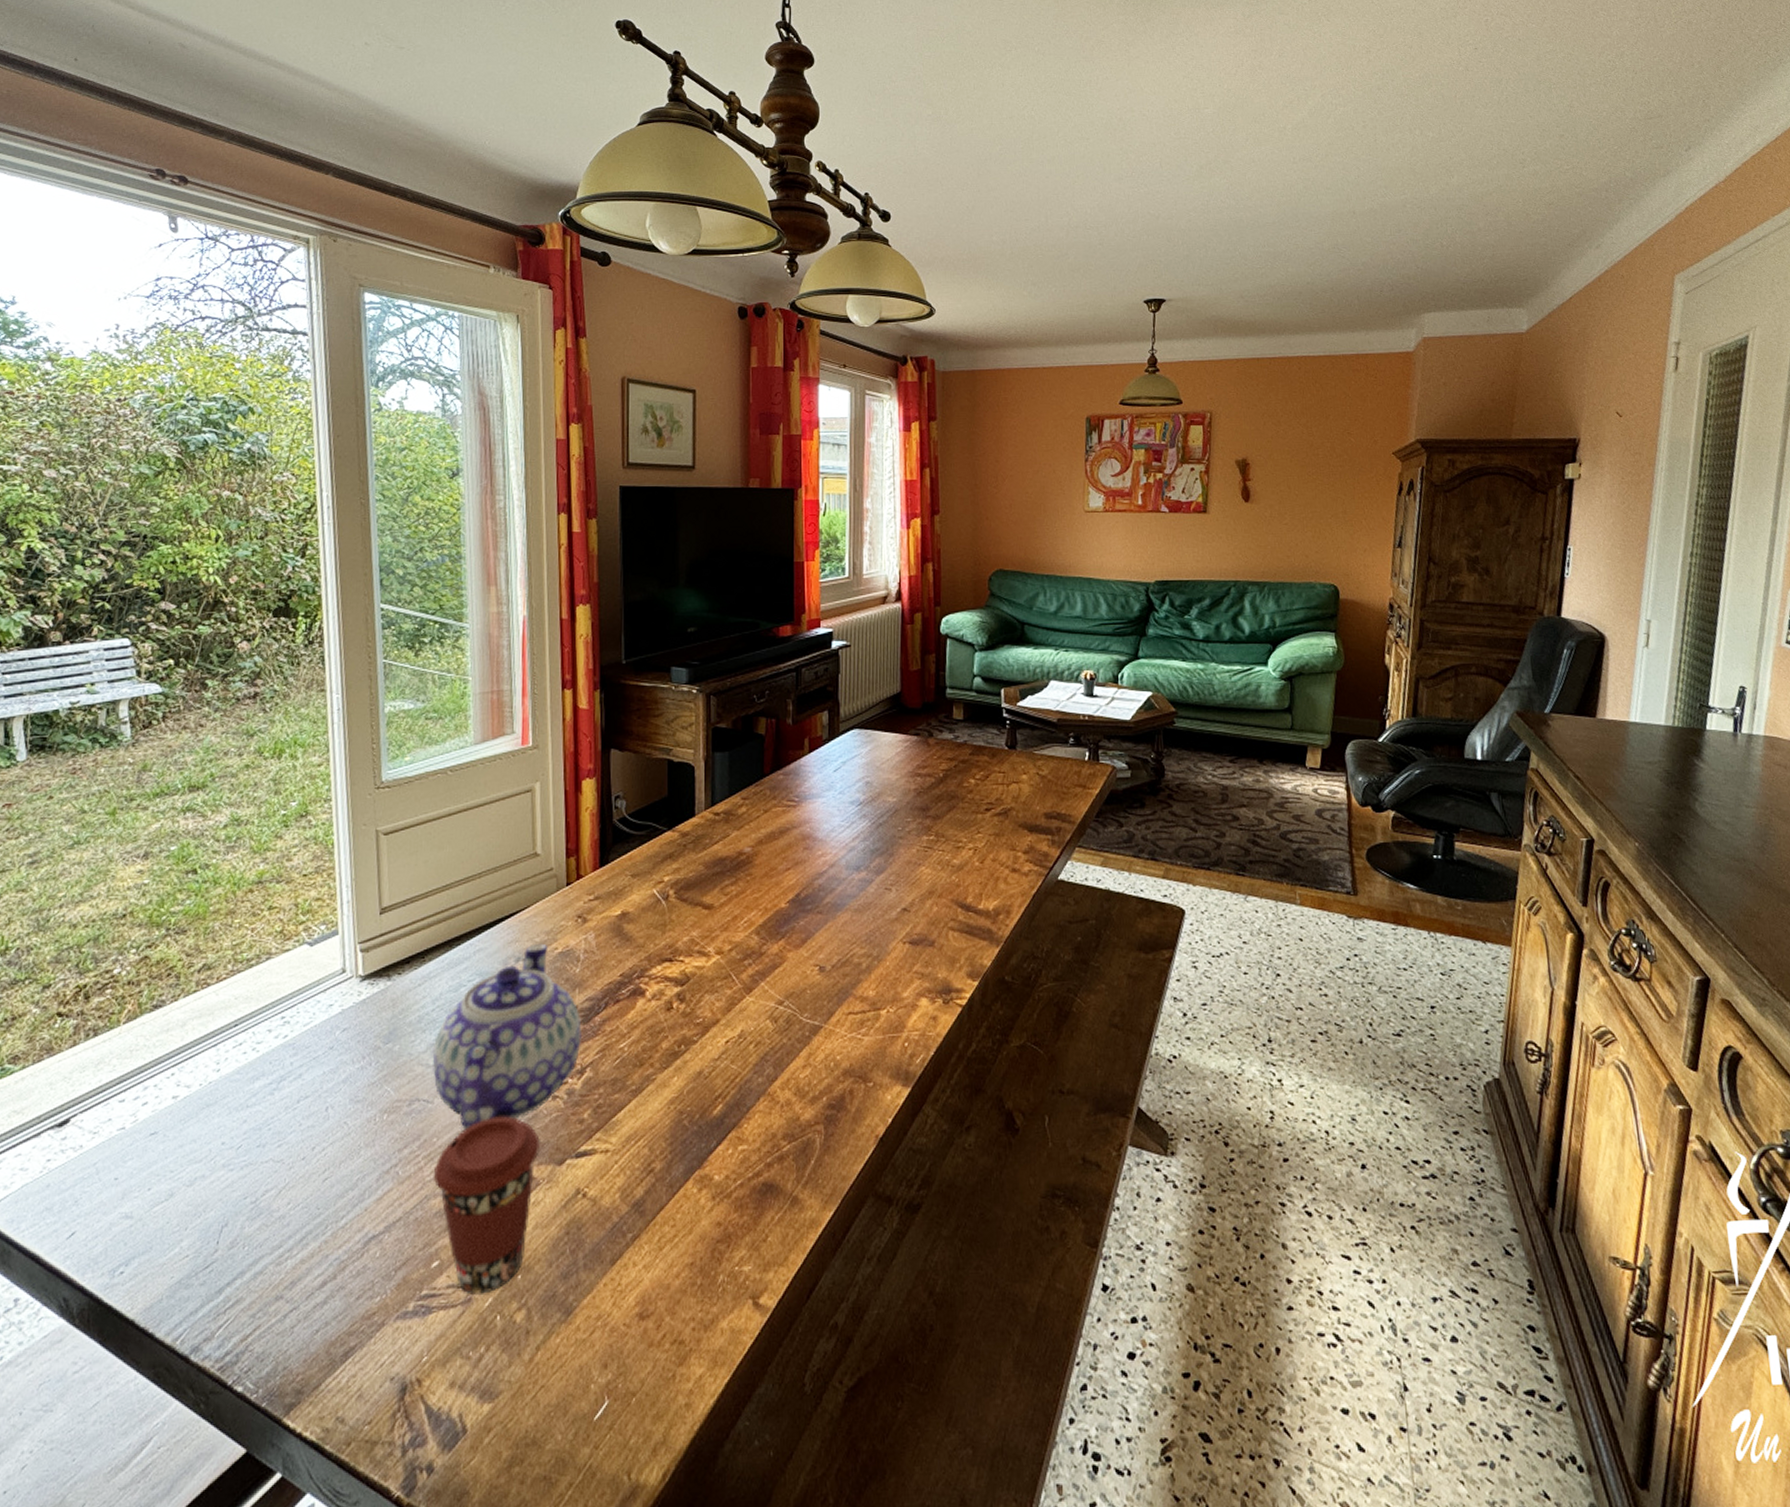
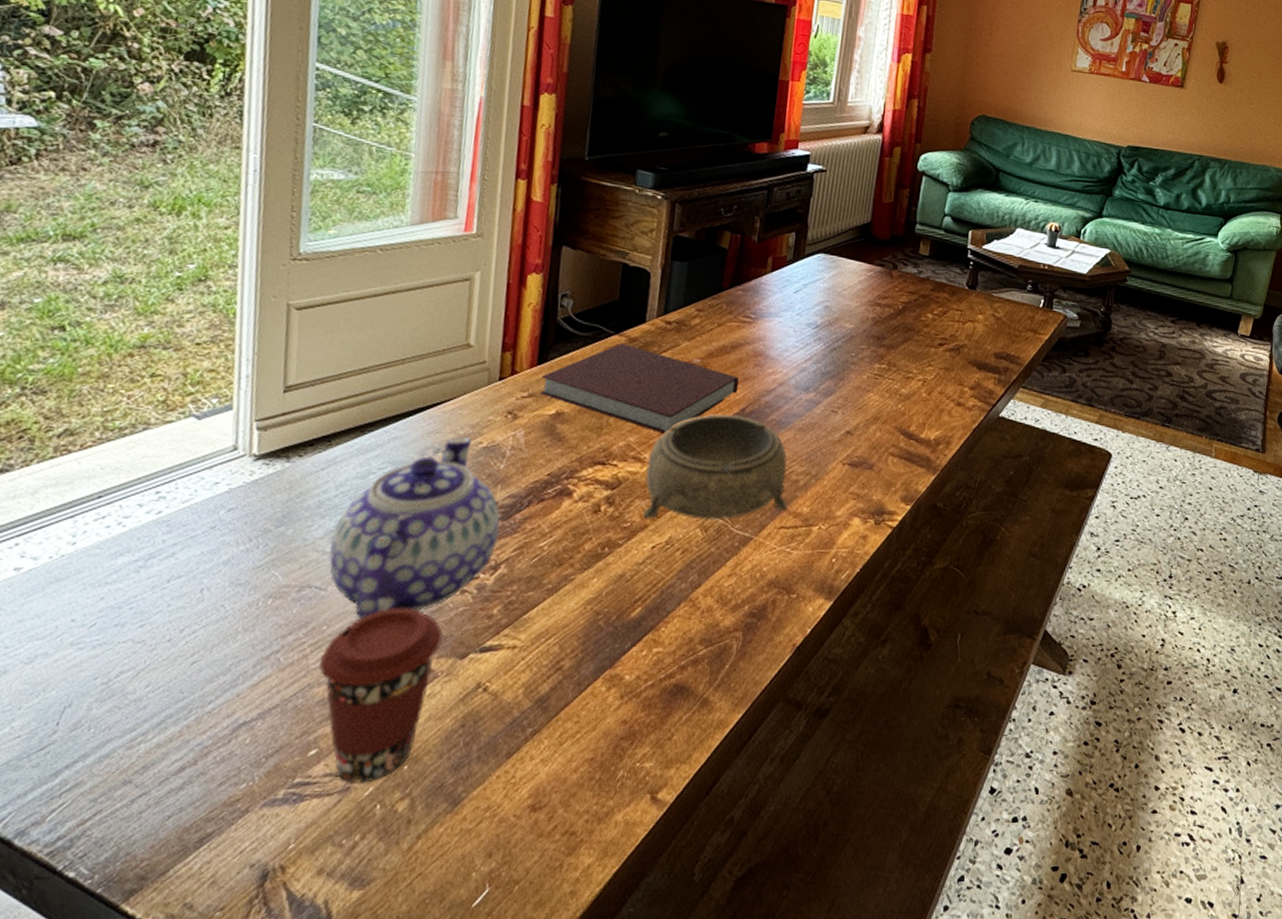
notebook: none [604,838,791,926] -> present [540,343,740,434]
decorative bowl: none [712,901,853,1014] -> present [642,414,788,520]

